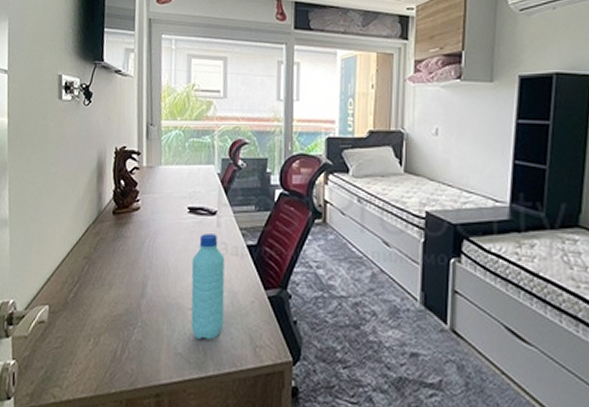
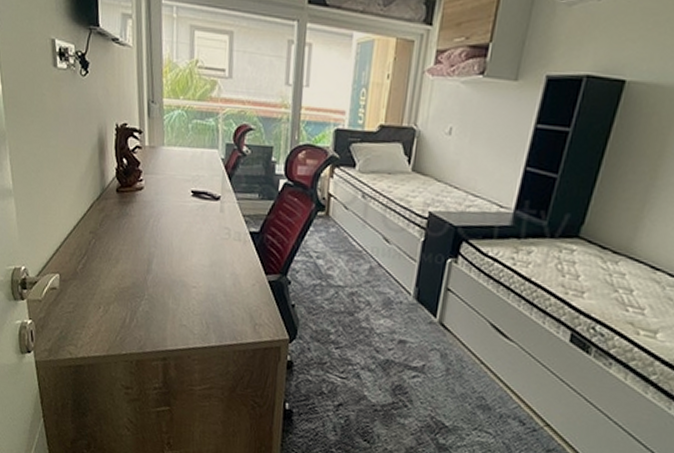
water bottle: present [190,234,225,340] -> none [194,218,228,315]

